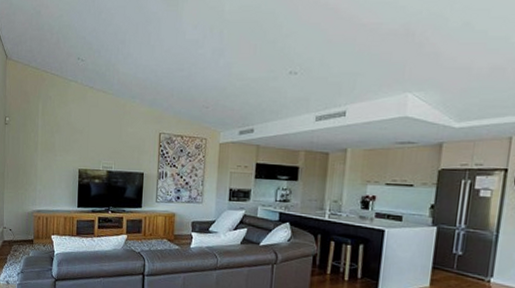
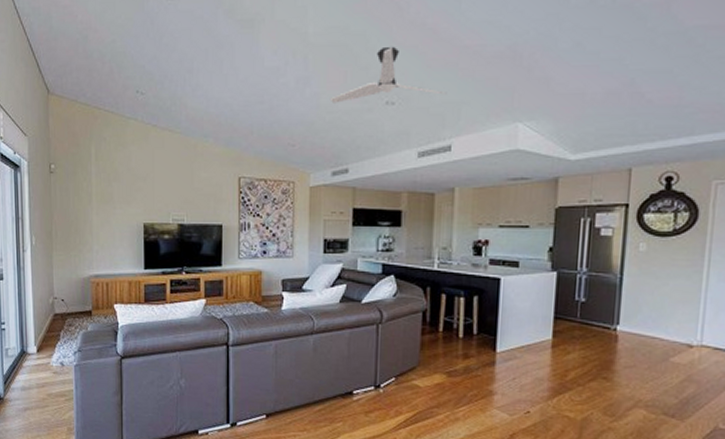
ceiling fan: none [240,23,345,72] -> present [329,46,447,103]

